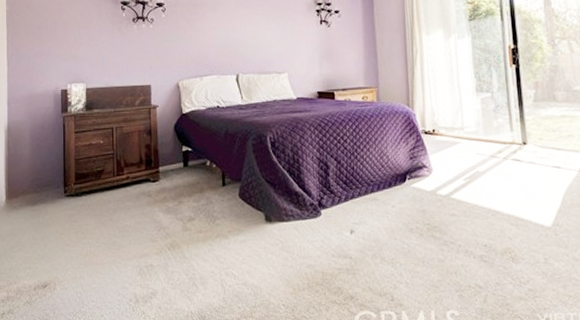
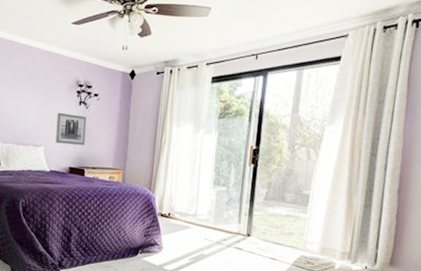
wall art: none [298,34,332,68] -> present [56,112,87,145]

